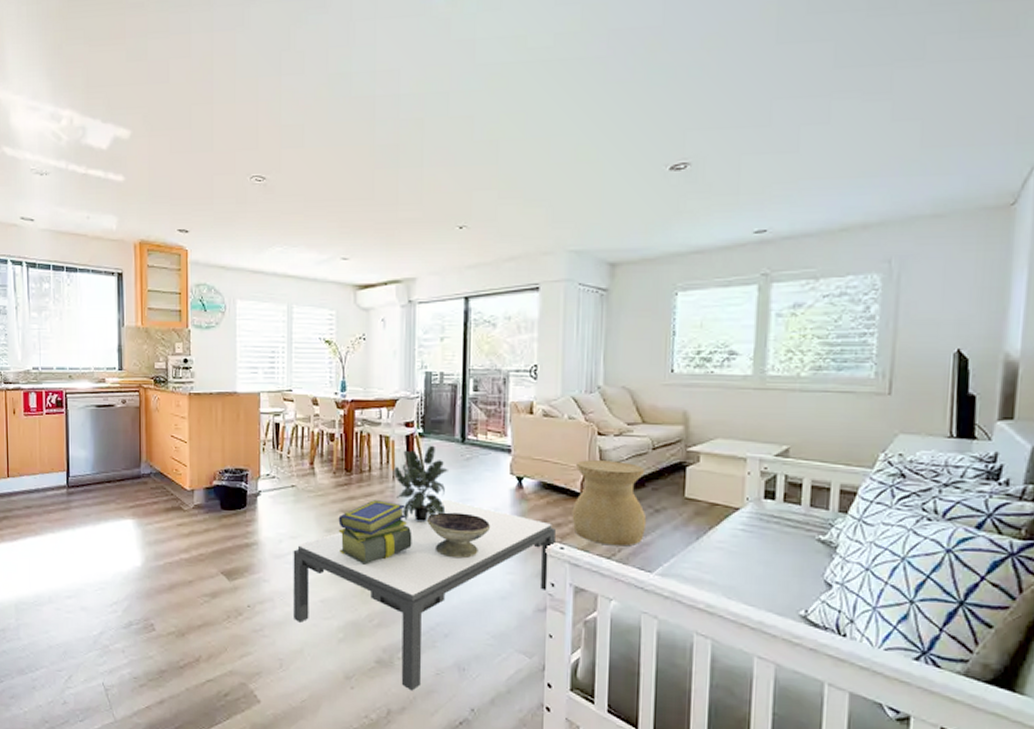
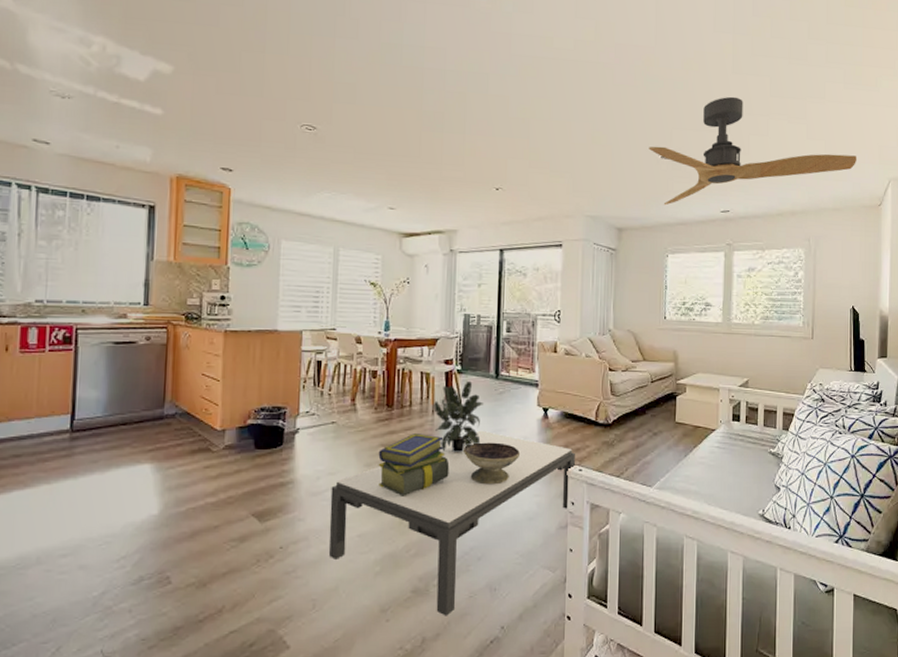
side table: present [572,460,647,547] -> none [588,392,648,466]
ceiling fan: none [652,75,977,230] -> present [648,96,857,206]

